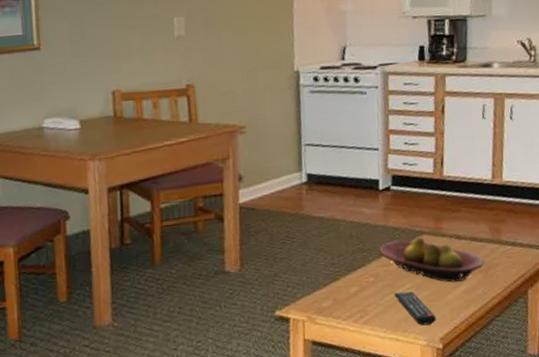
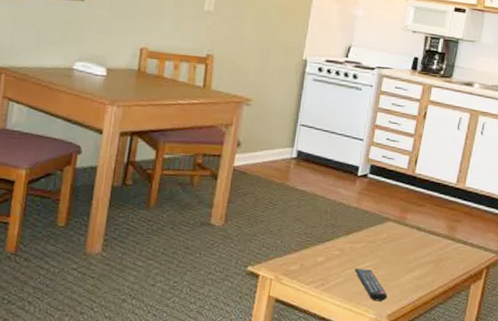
fruit bowl: present [379,236,485,283] -> none [348,222,438,268]

